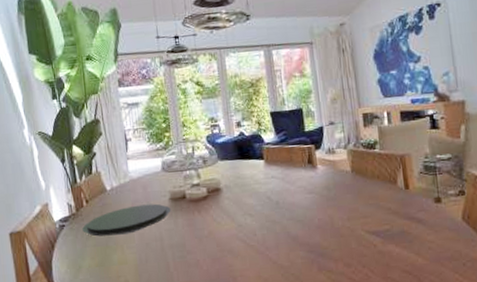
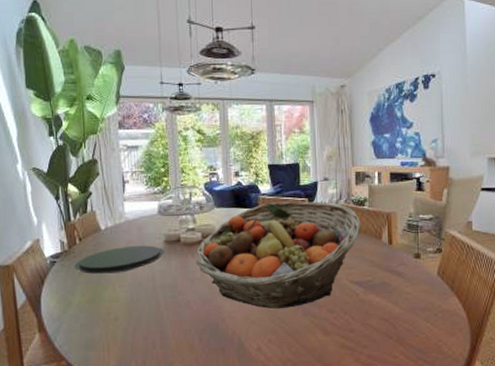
fruit basket: none [202,147,373,265] -> present [196,201,360,309]

